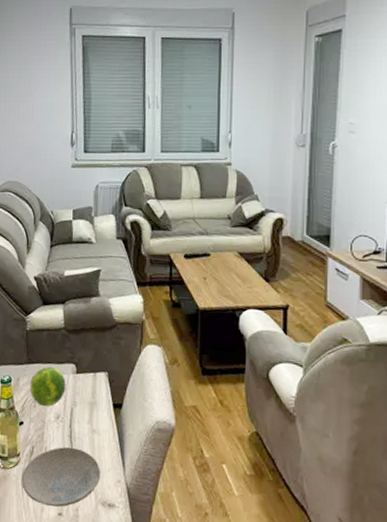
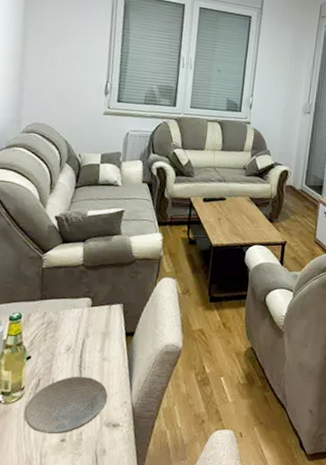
fruit: present [29,366,66,406] -> none [40,301,80,339]

